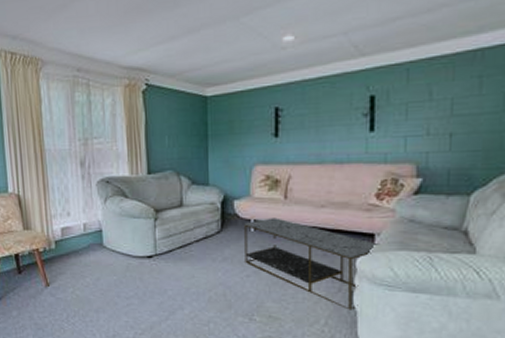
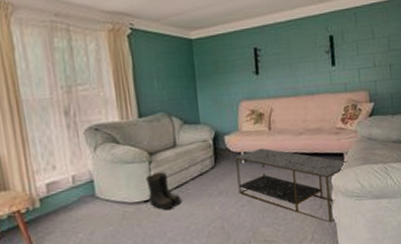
boots: none [150,230,185,269] -> present [145,172,183,211]

